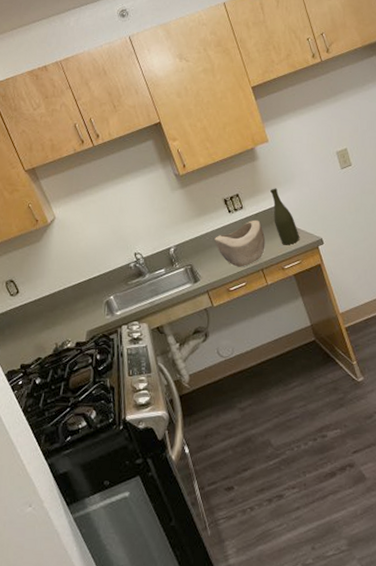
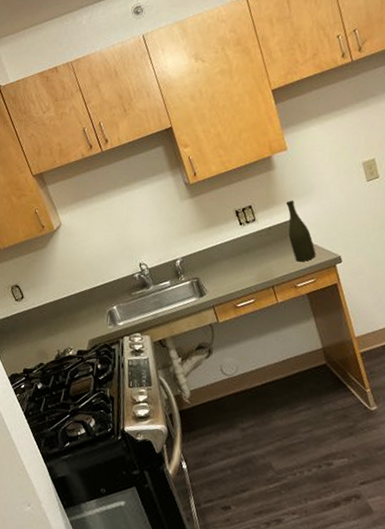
decorative bowl: present [214,219,266,267] -> none [223,233,278,283]

